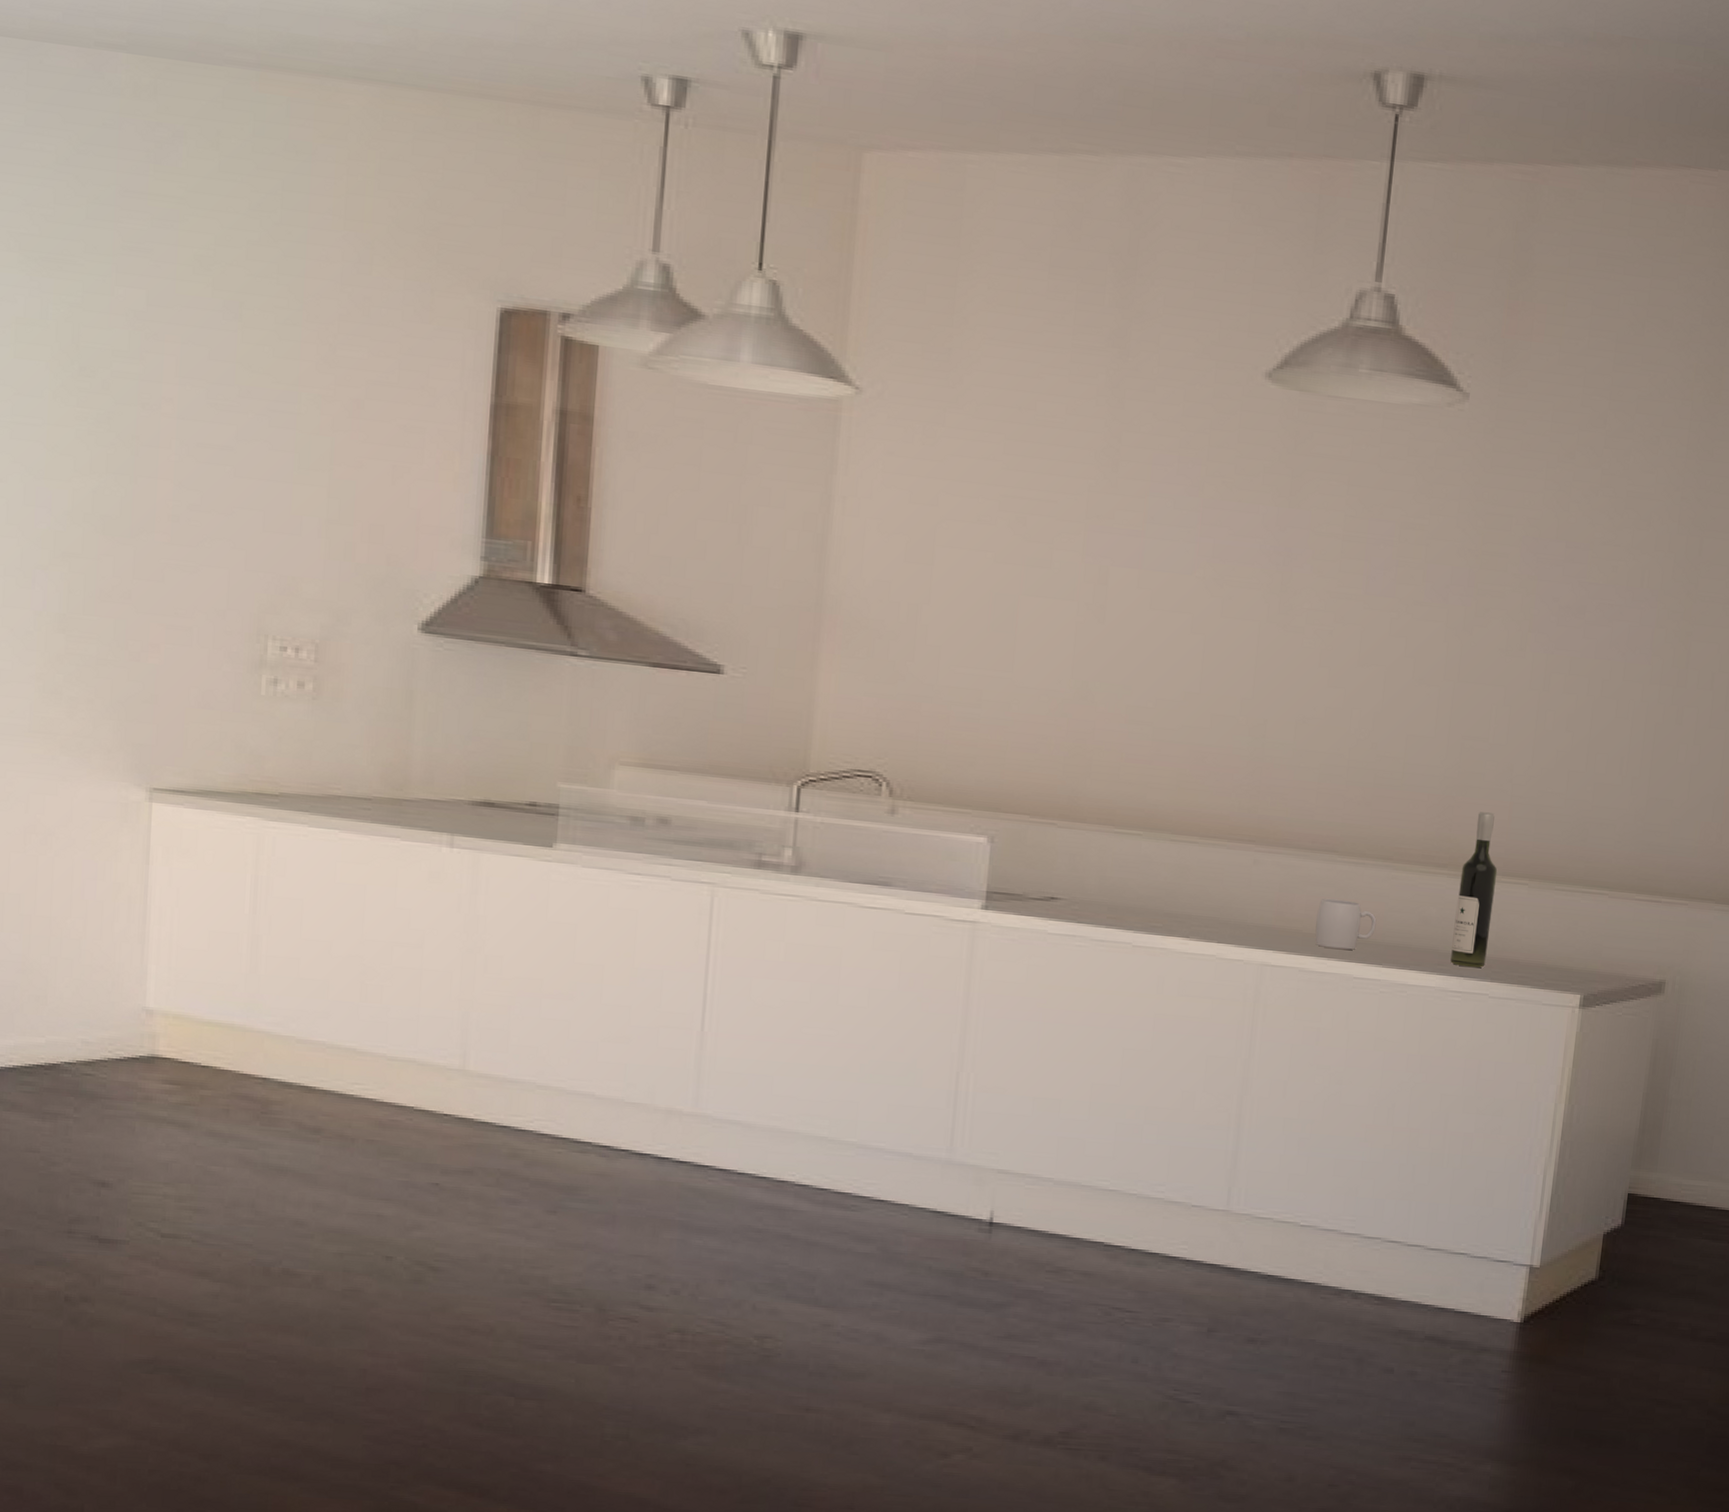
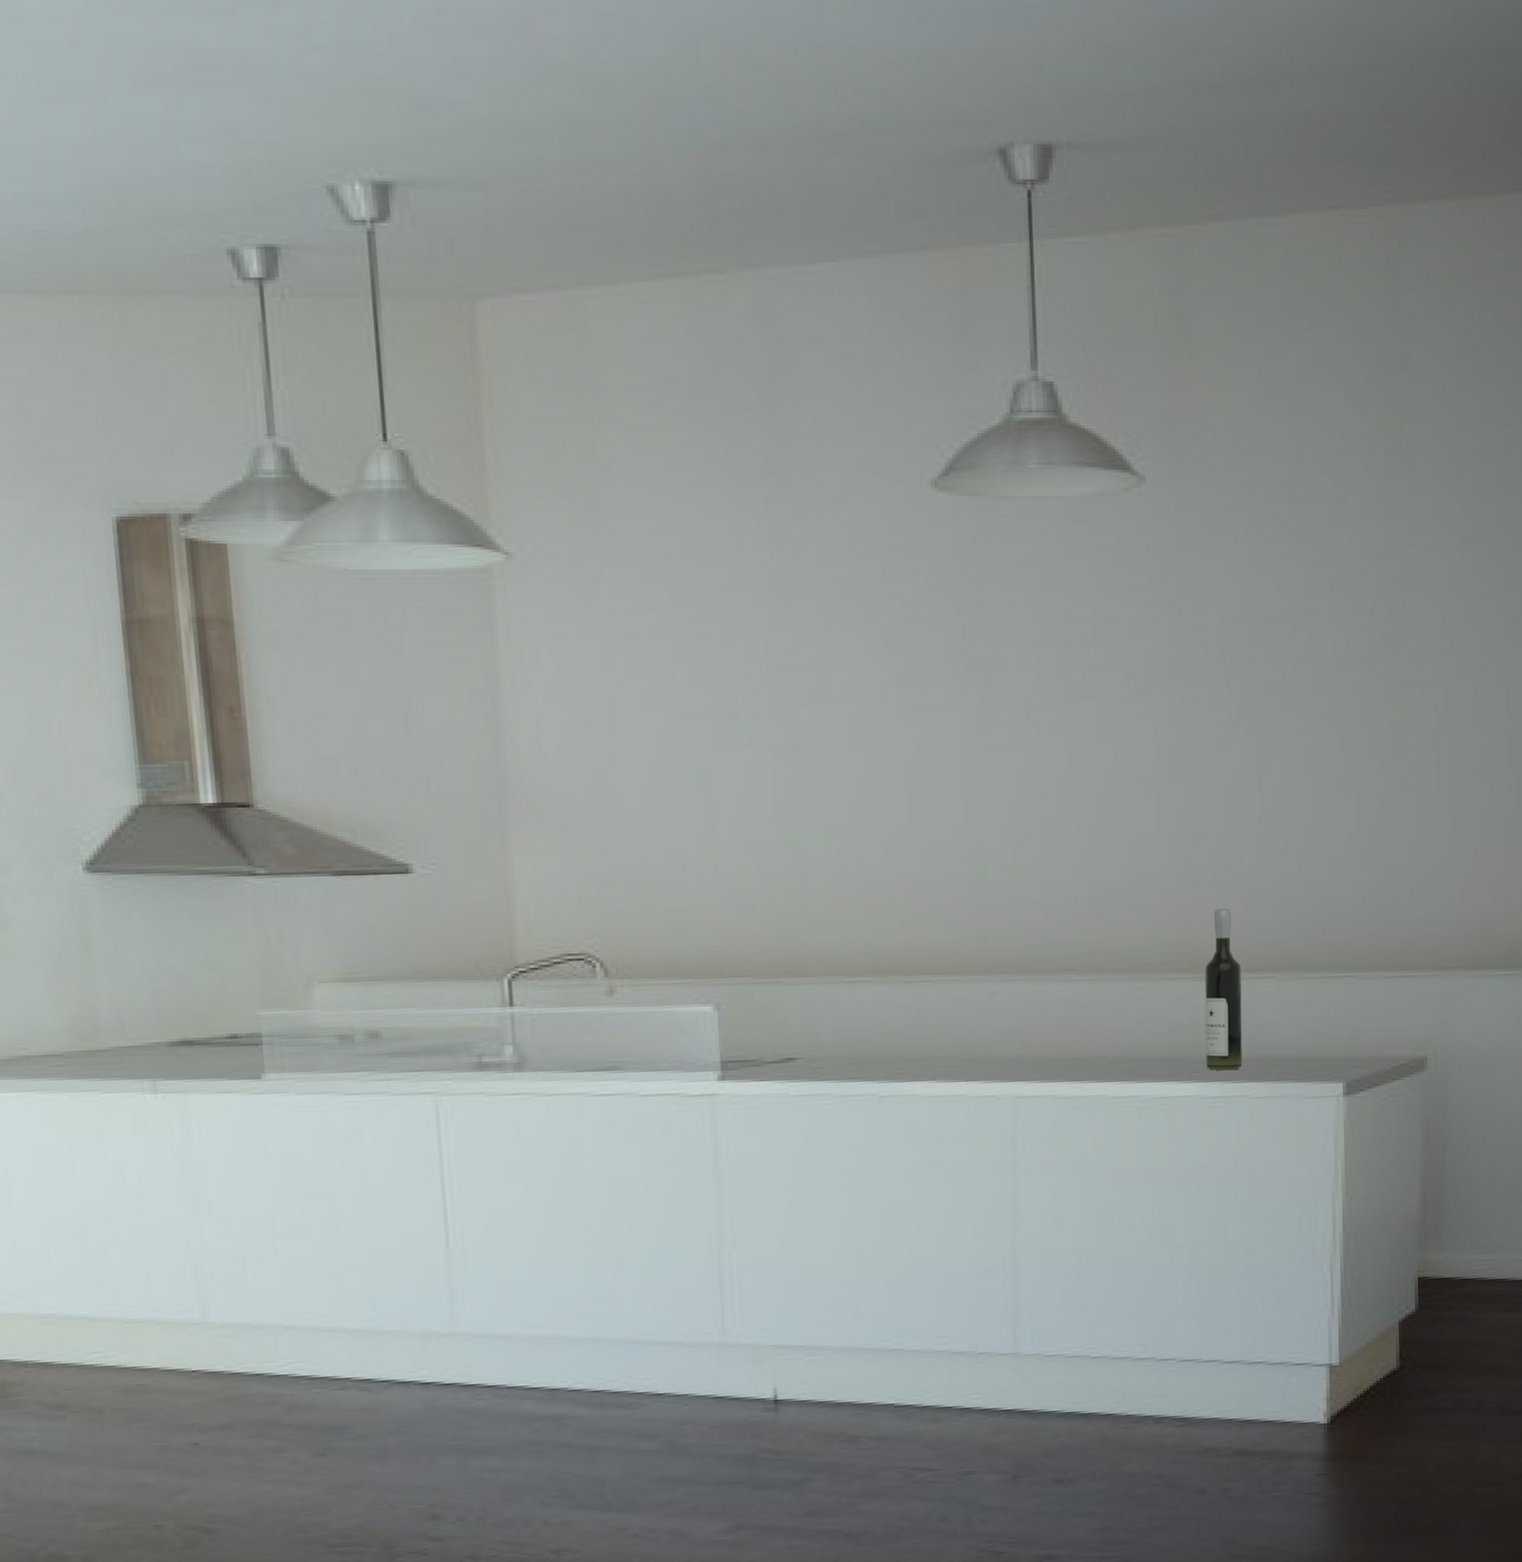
mug: present [1315,898,1377,950] -> none [1064,1019,1126,1071]

